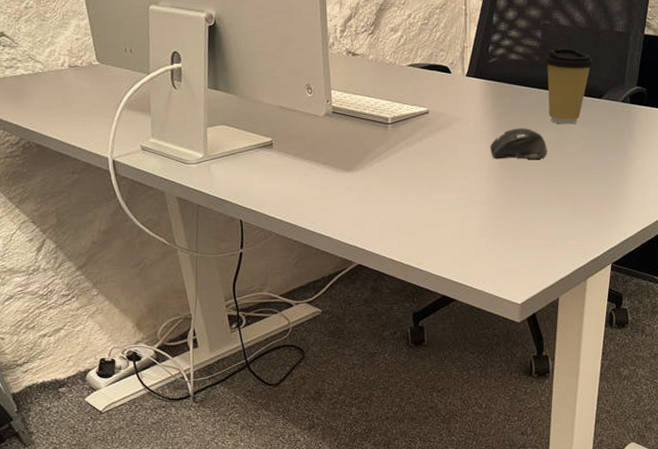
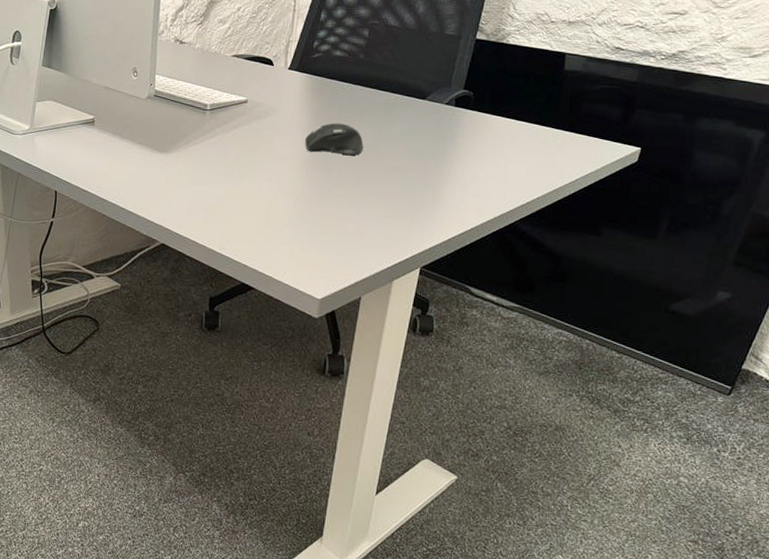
coffee cup: present [544,48,594,124] -> none [368,47,420,123]

